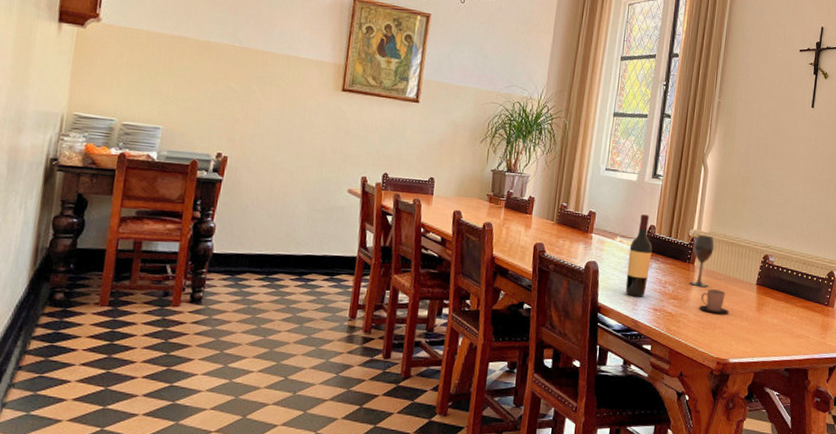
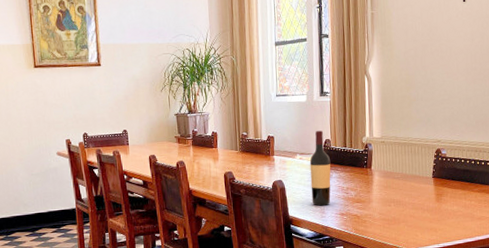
wine glass: present [689,234,715,287] -> none [368,140,389,188]
cup: present [698,289,729,314] -> none [381,188,410,210]

